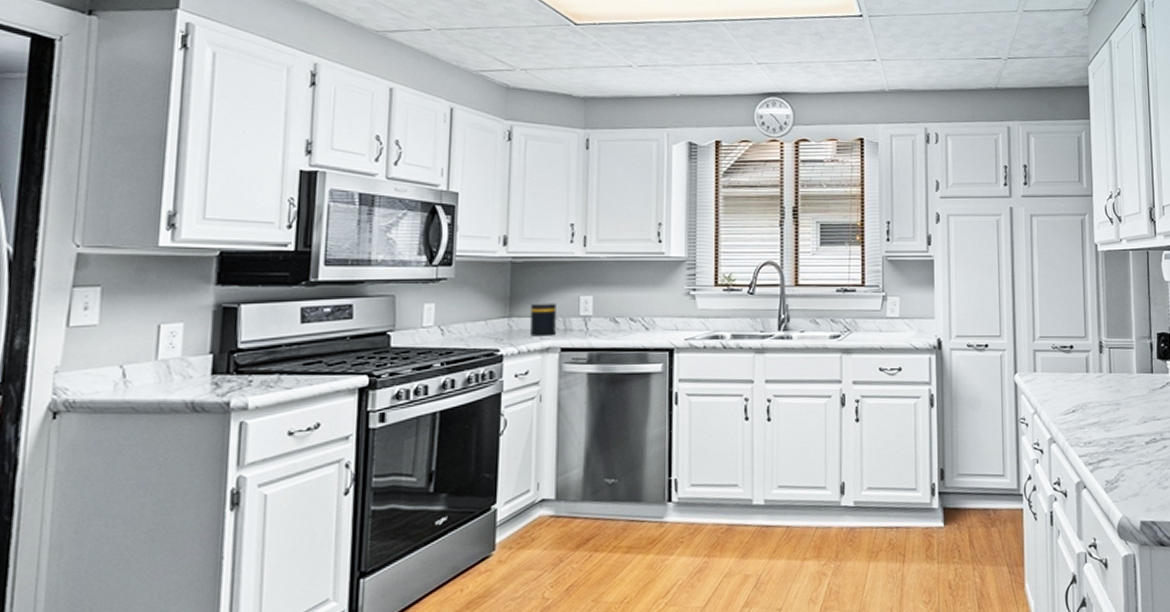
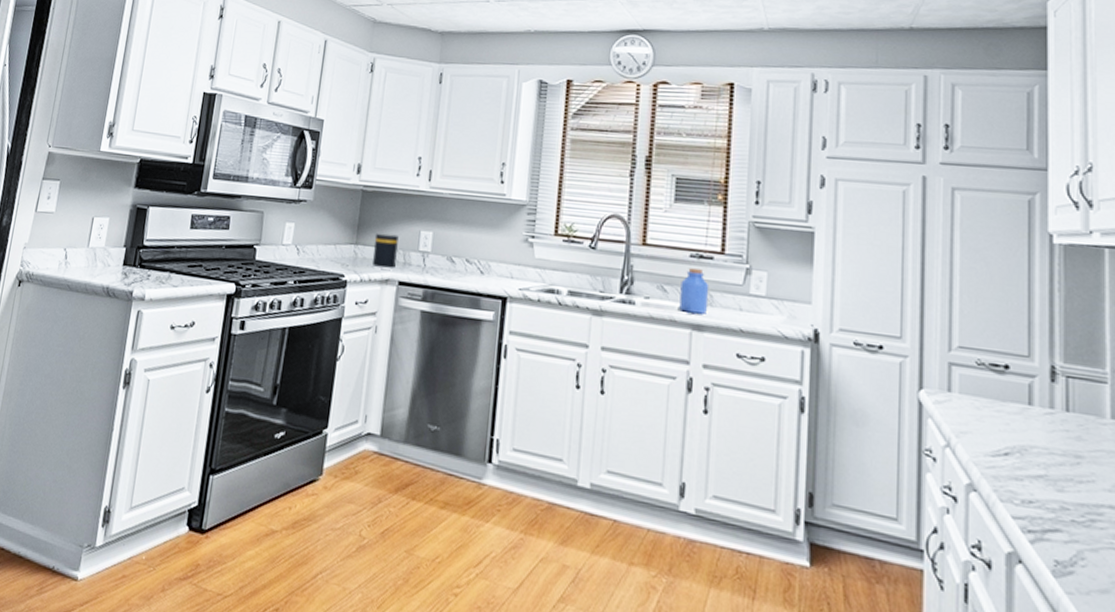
jar: none [830,301,854,339] -> present [679,268,710,314]

